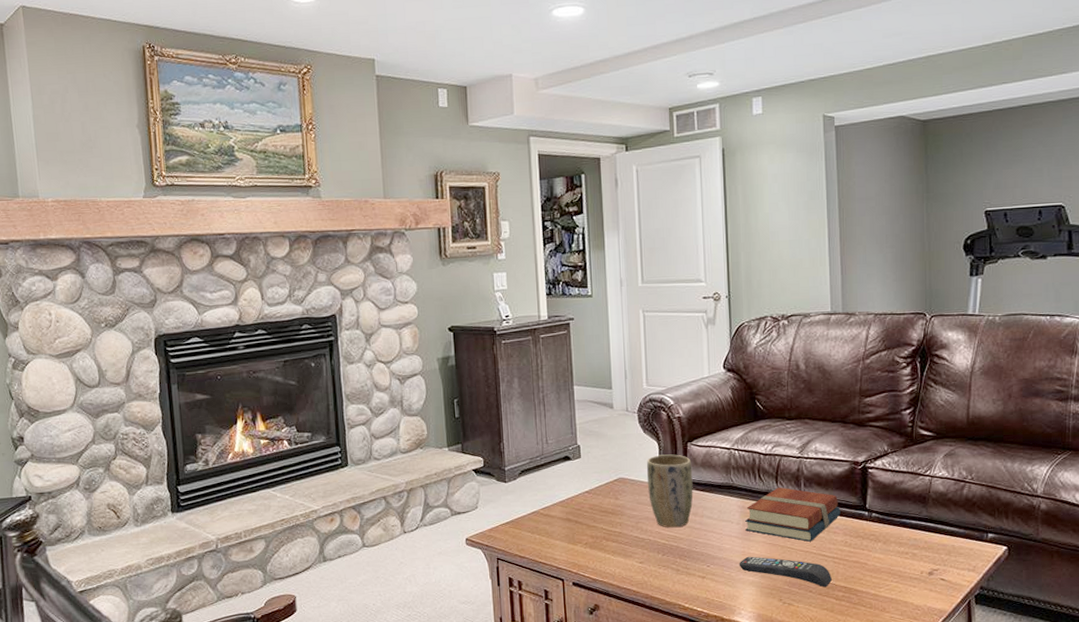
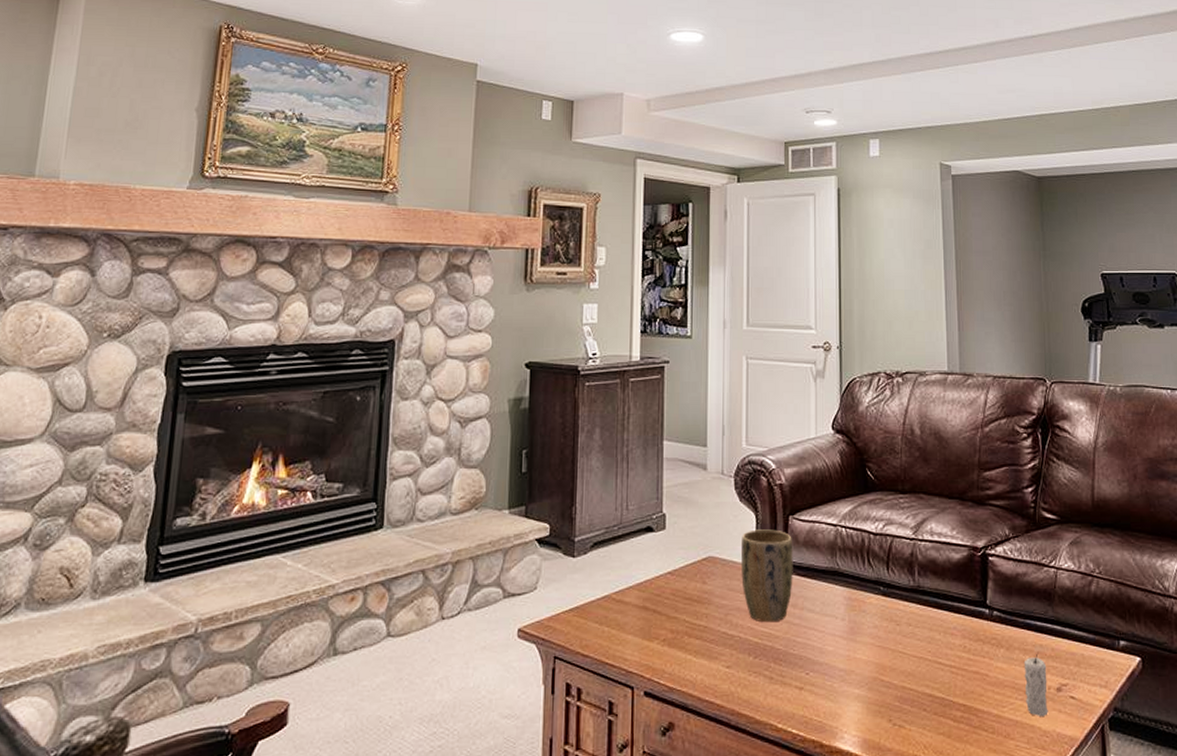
remote control: present [739,556,832,588] -> none [842,662,949,705]
books: present [744,487,841,542] -> none [850,575,959,645]
candle: none [899,544,920,595] -> present [1023,652,1048,717]

